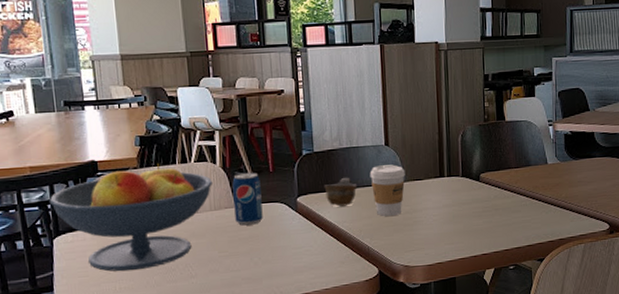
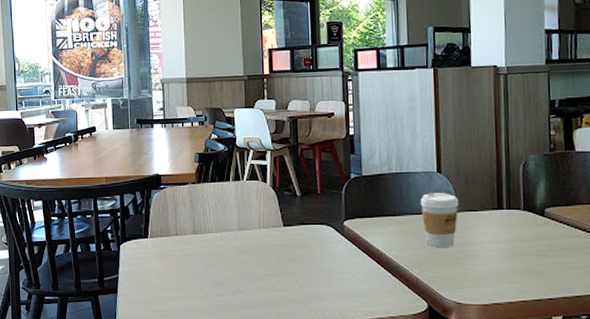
fruit bowl: present [49,164,214,272] -> none [119,180,263,281]
beverage can: present [232,172,263,226] -> none [281,192,310,246]
cup: present [324,178,358,207] -> none [371,204,407,234]

